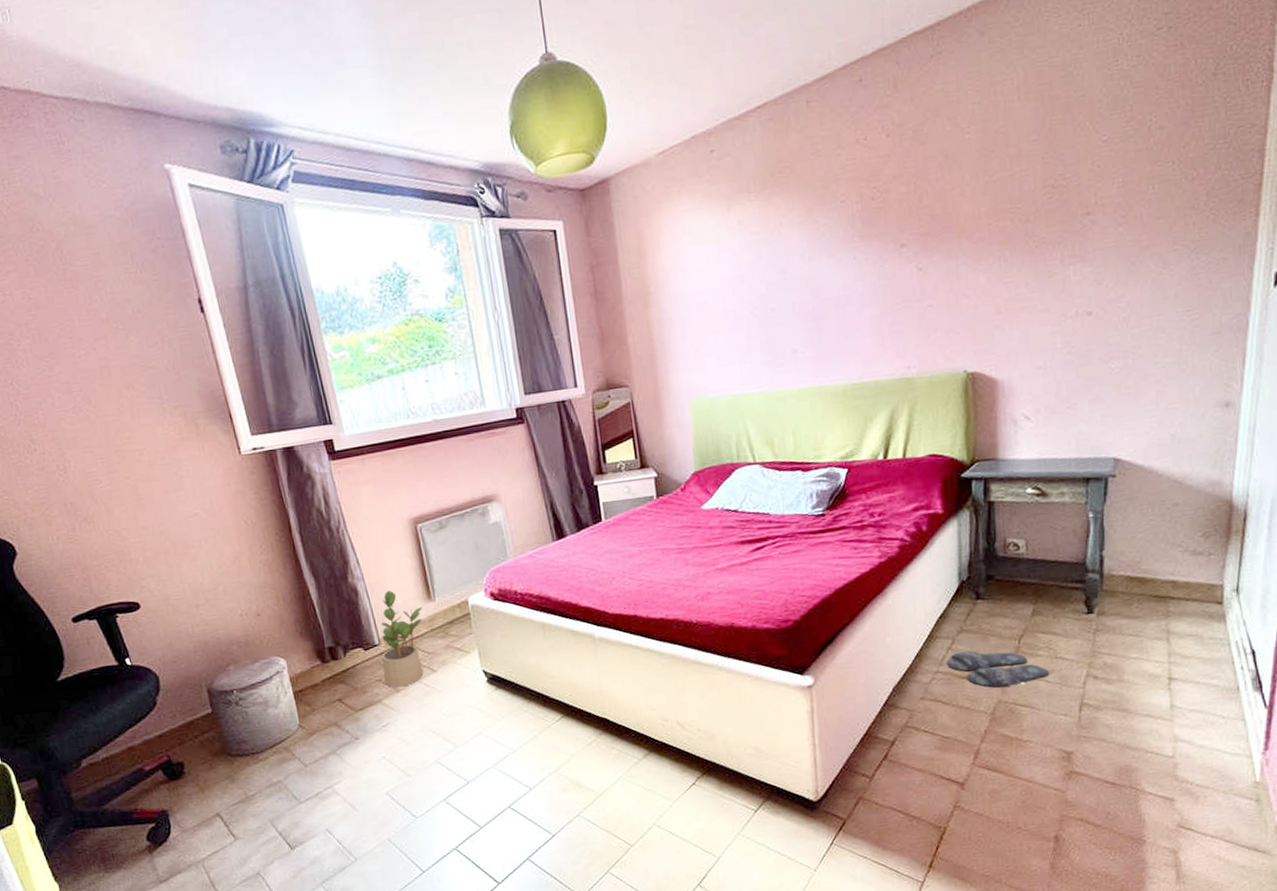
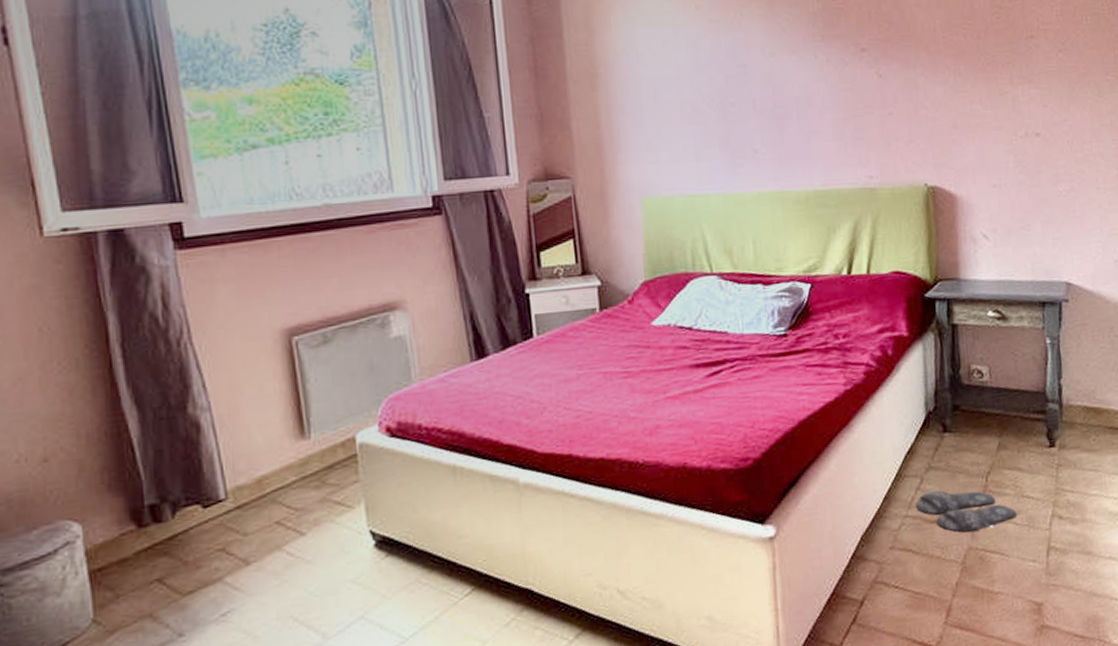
potted plant: present [381,590,424,688] -> none [227,425,291,559]

